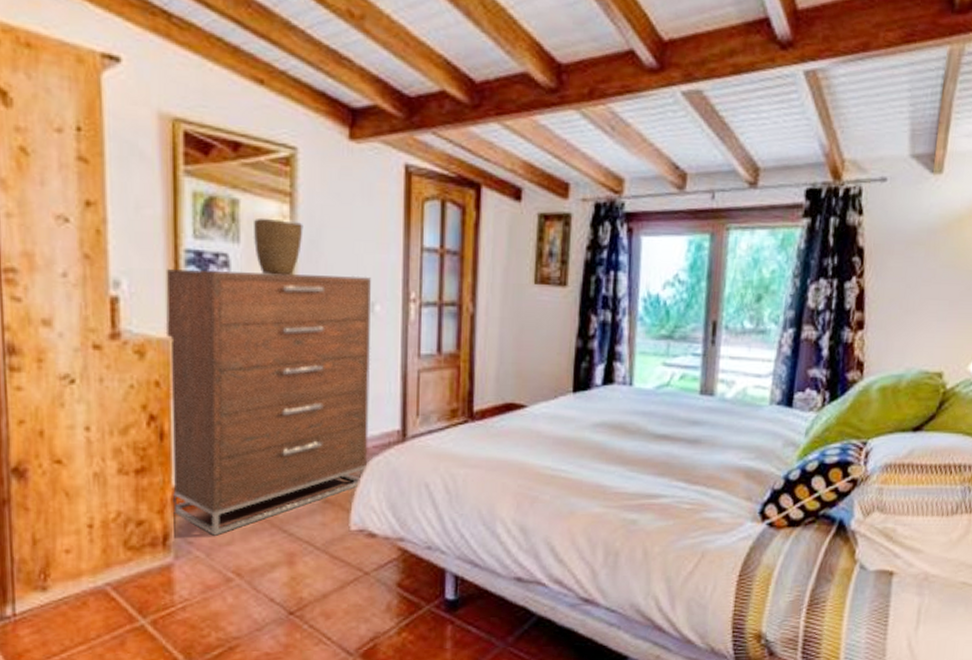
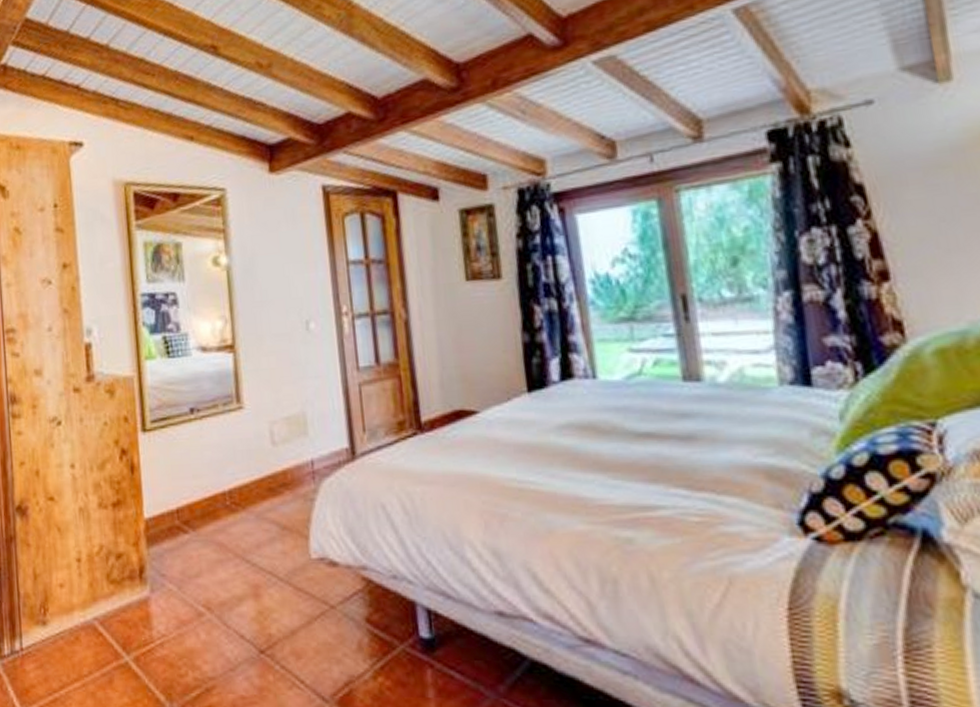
dresser: present [165,269,371,536] -> none [126,296,321,568]
vase: present [253,217,303,276] -> none [195,255,238,307]

